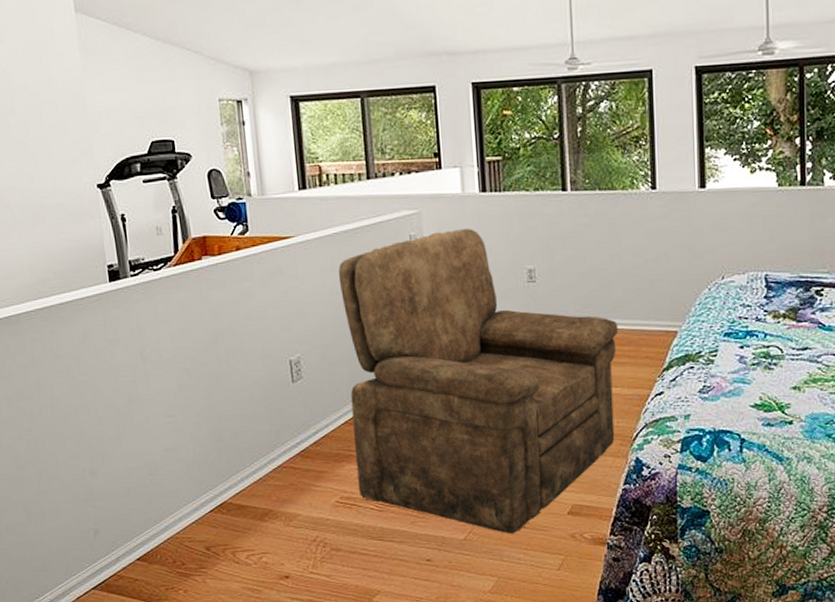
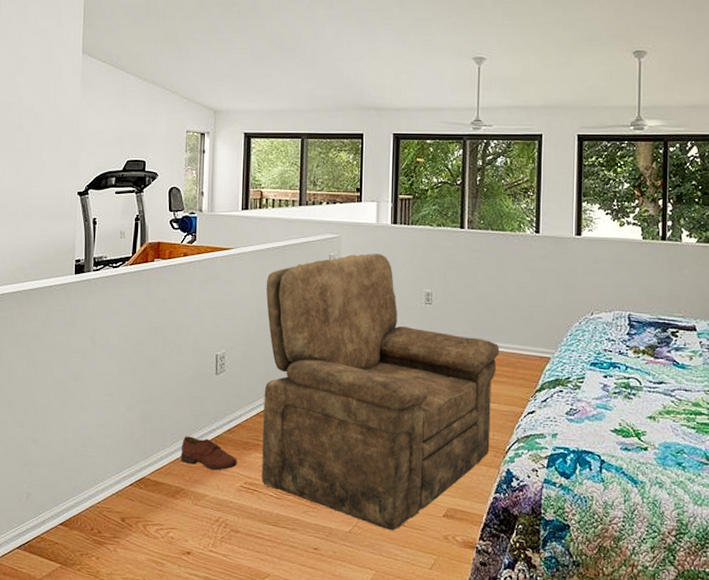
shoe: none [262,453,330,488] -> present [180,436,237,471]

